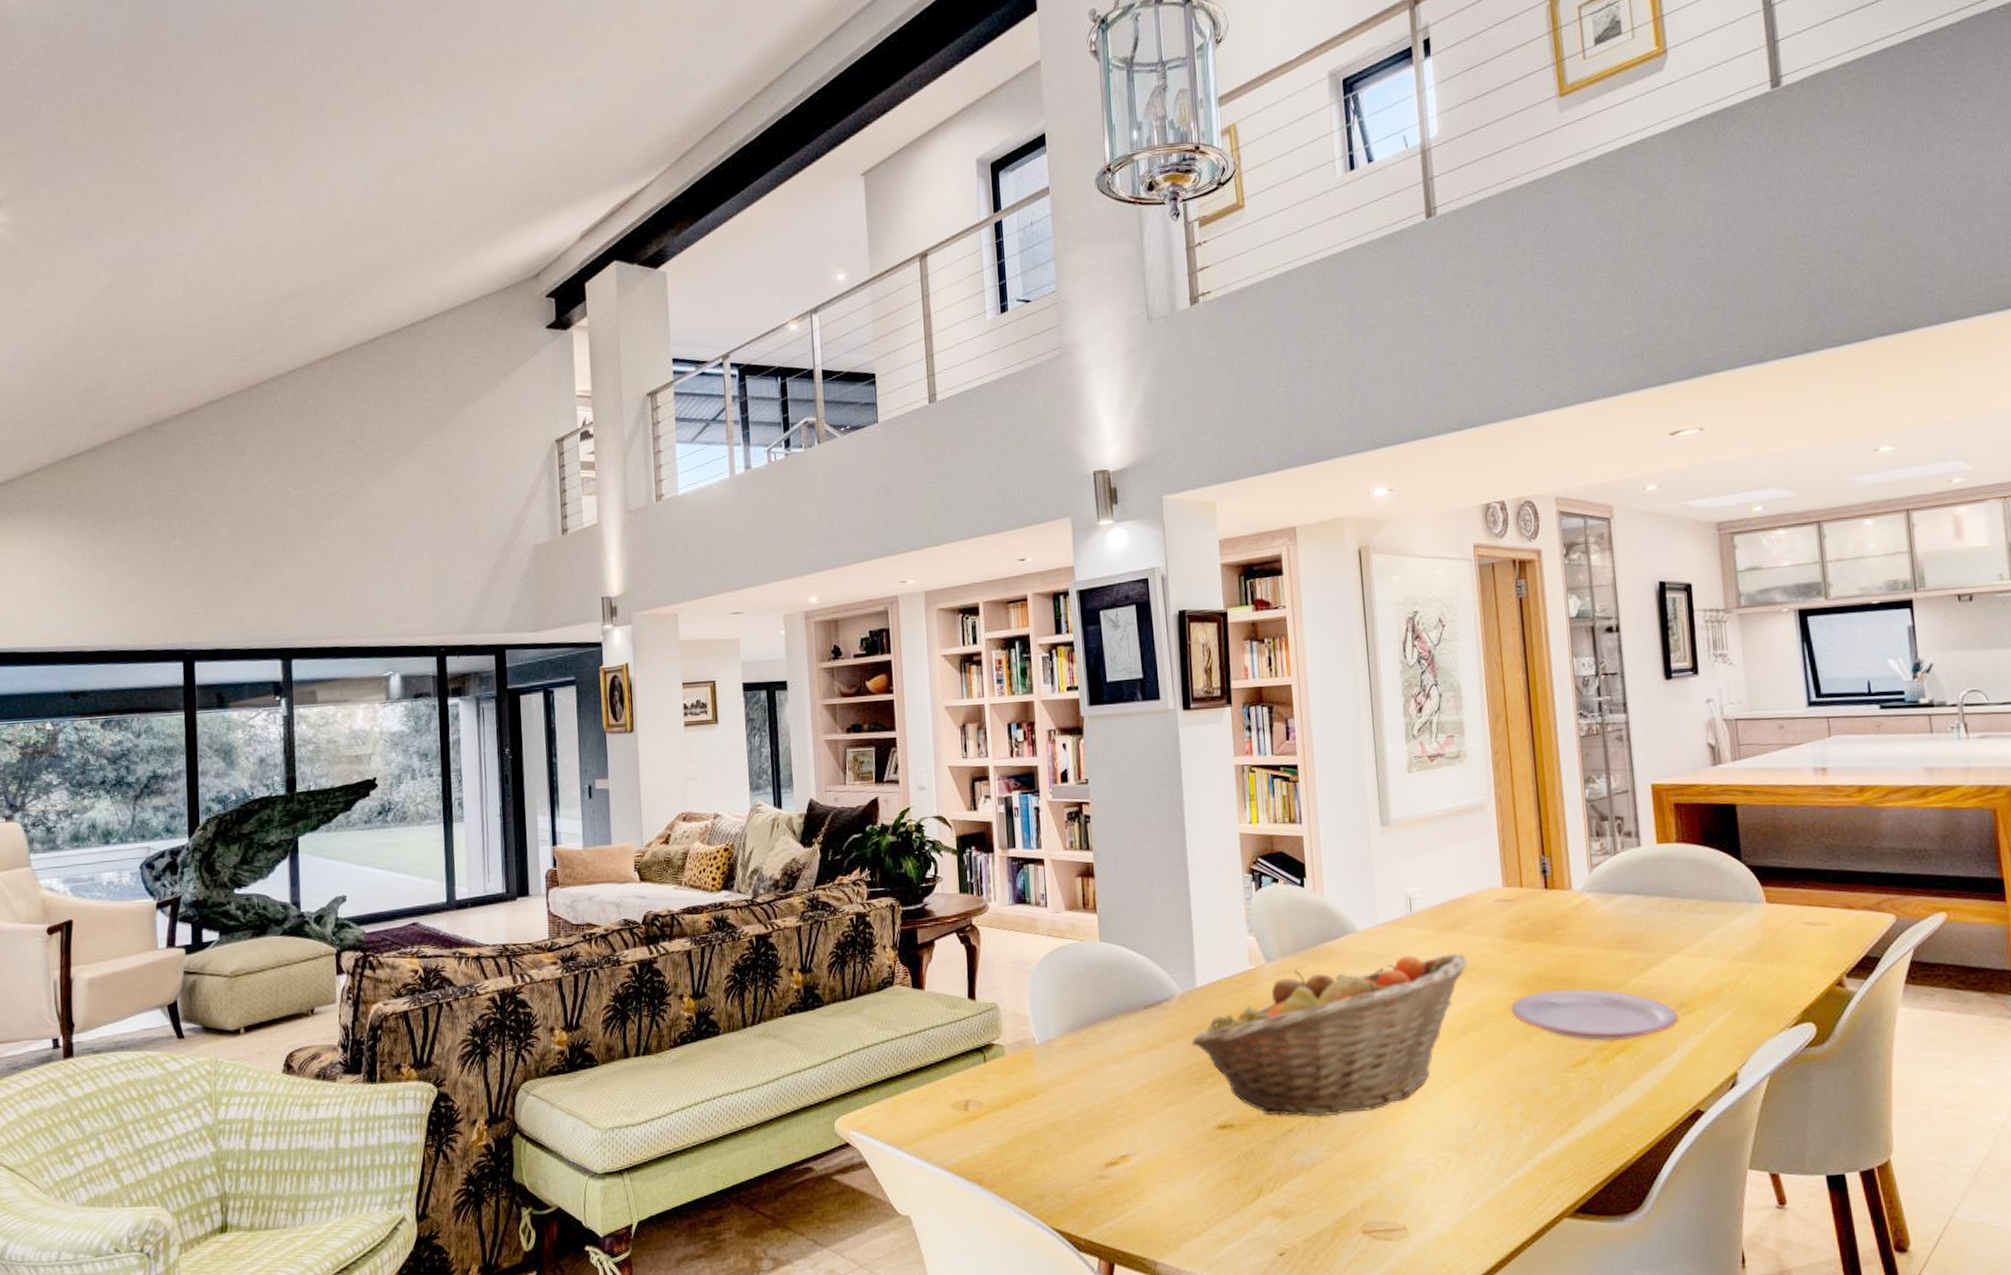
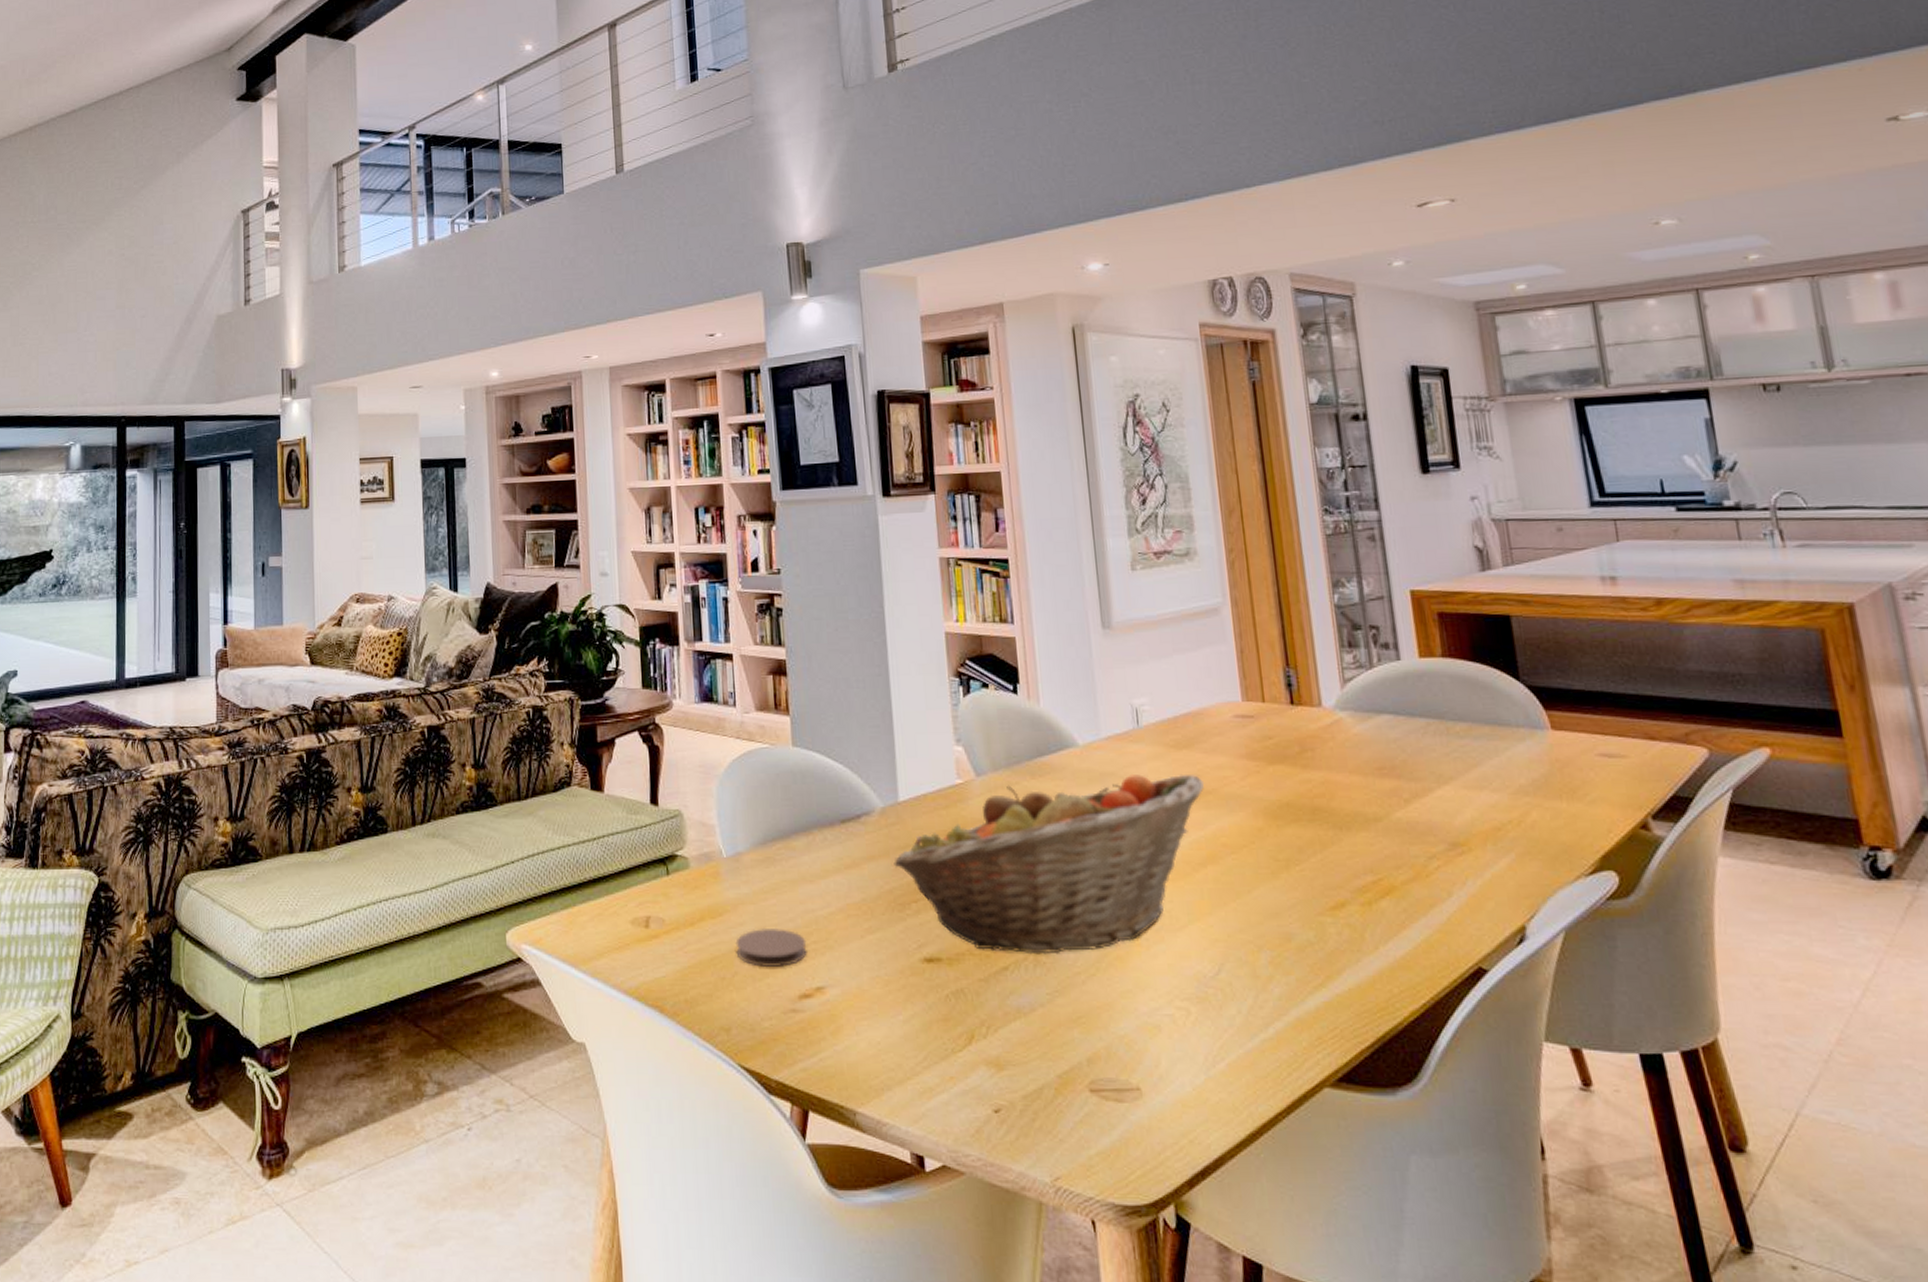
coaster: none [1048,1104,1113,1141] -> present [735,927,807,968]
plate: present [1510,988,1679,1042] -> none [1254,820,1453,883]

